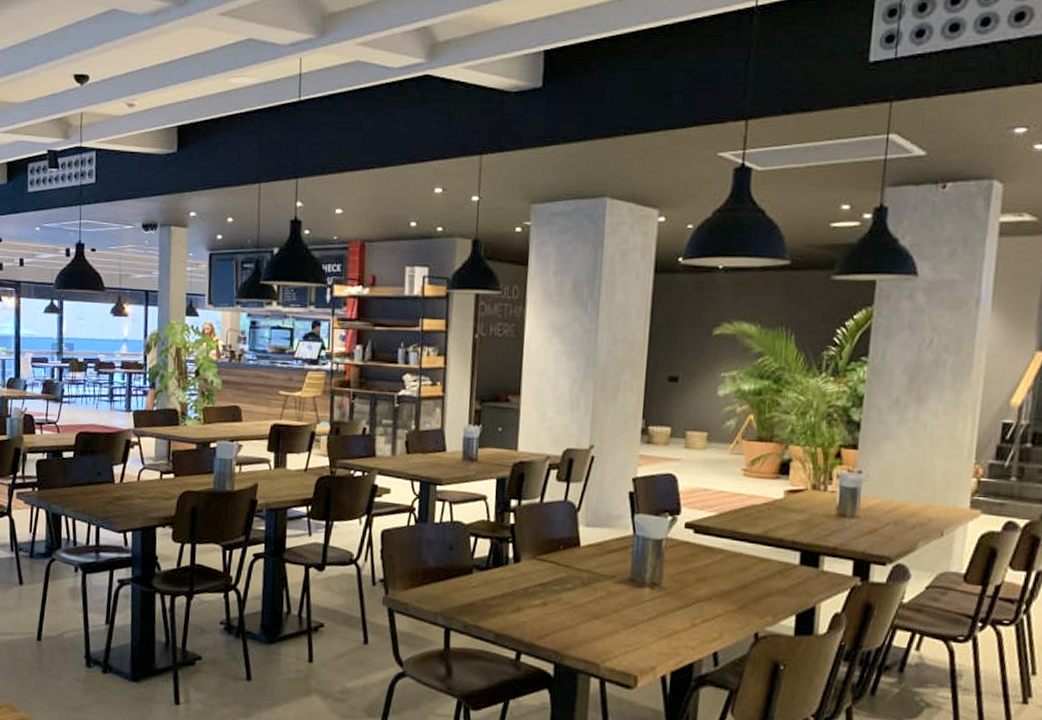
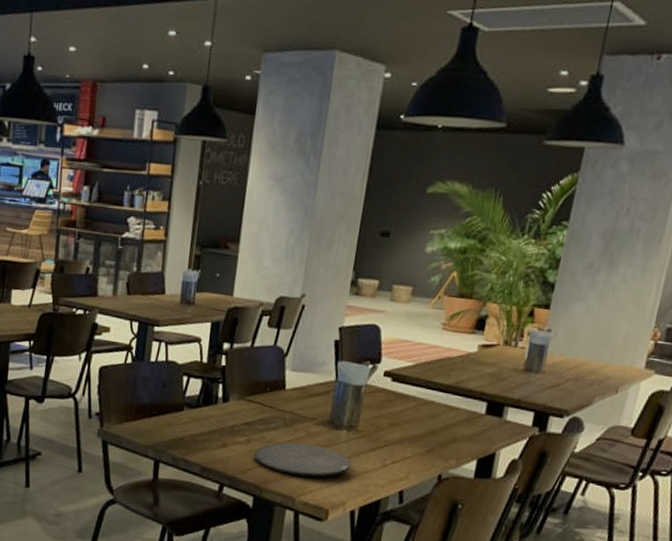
plate: none [551,603,658,641] -> present [254,442,352,477]

